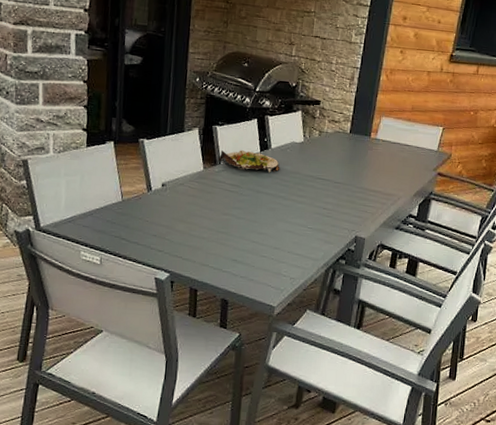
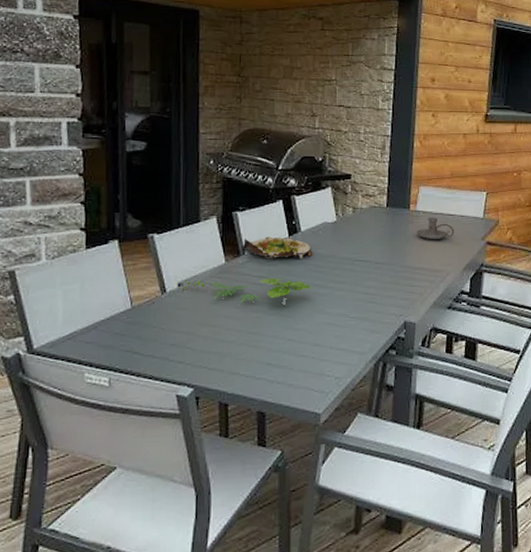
plant: none [165,182,277,207] -> present [182,277,312,304]
candle holder: none [374,145,410,167] -> present [416,217,455,240]

